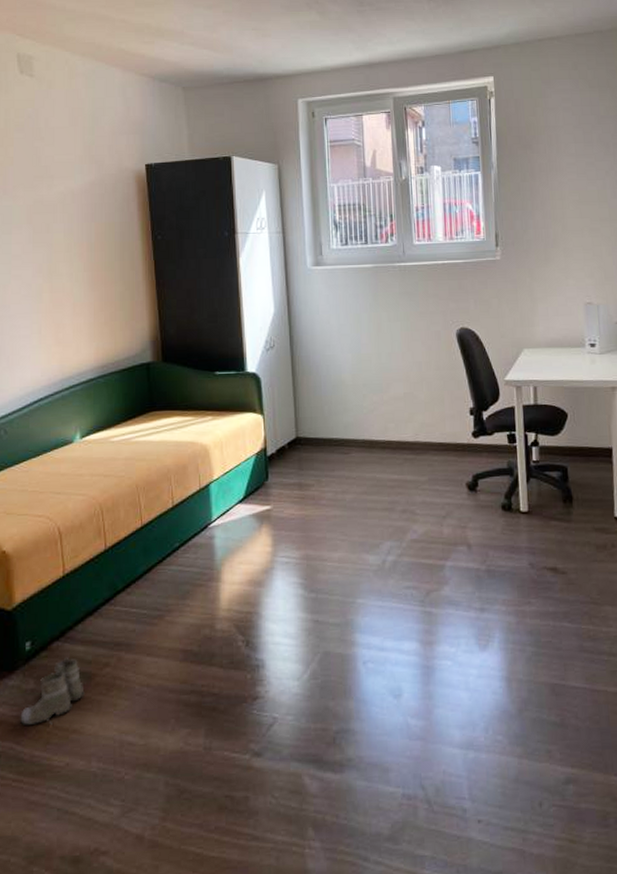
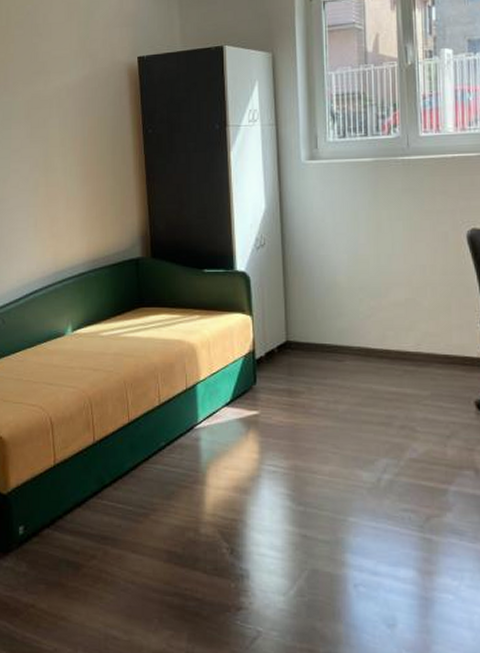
boots: present [20,658,85,725] -> none [13,546,73,609]

